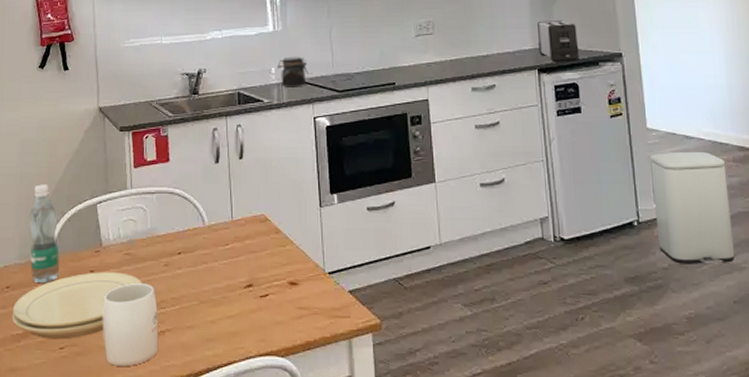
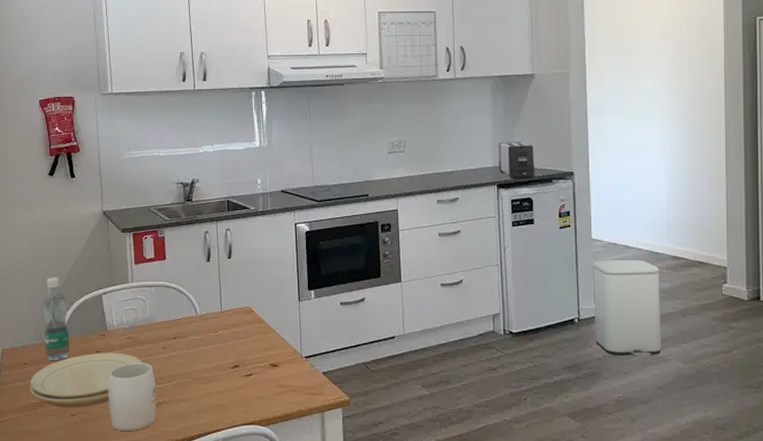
jar: present [277,56,309,87] -> none [263,169,291,197]

